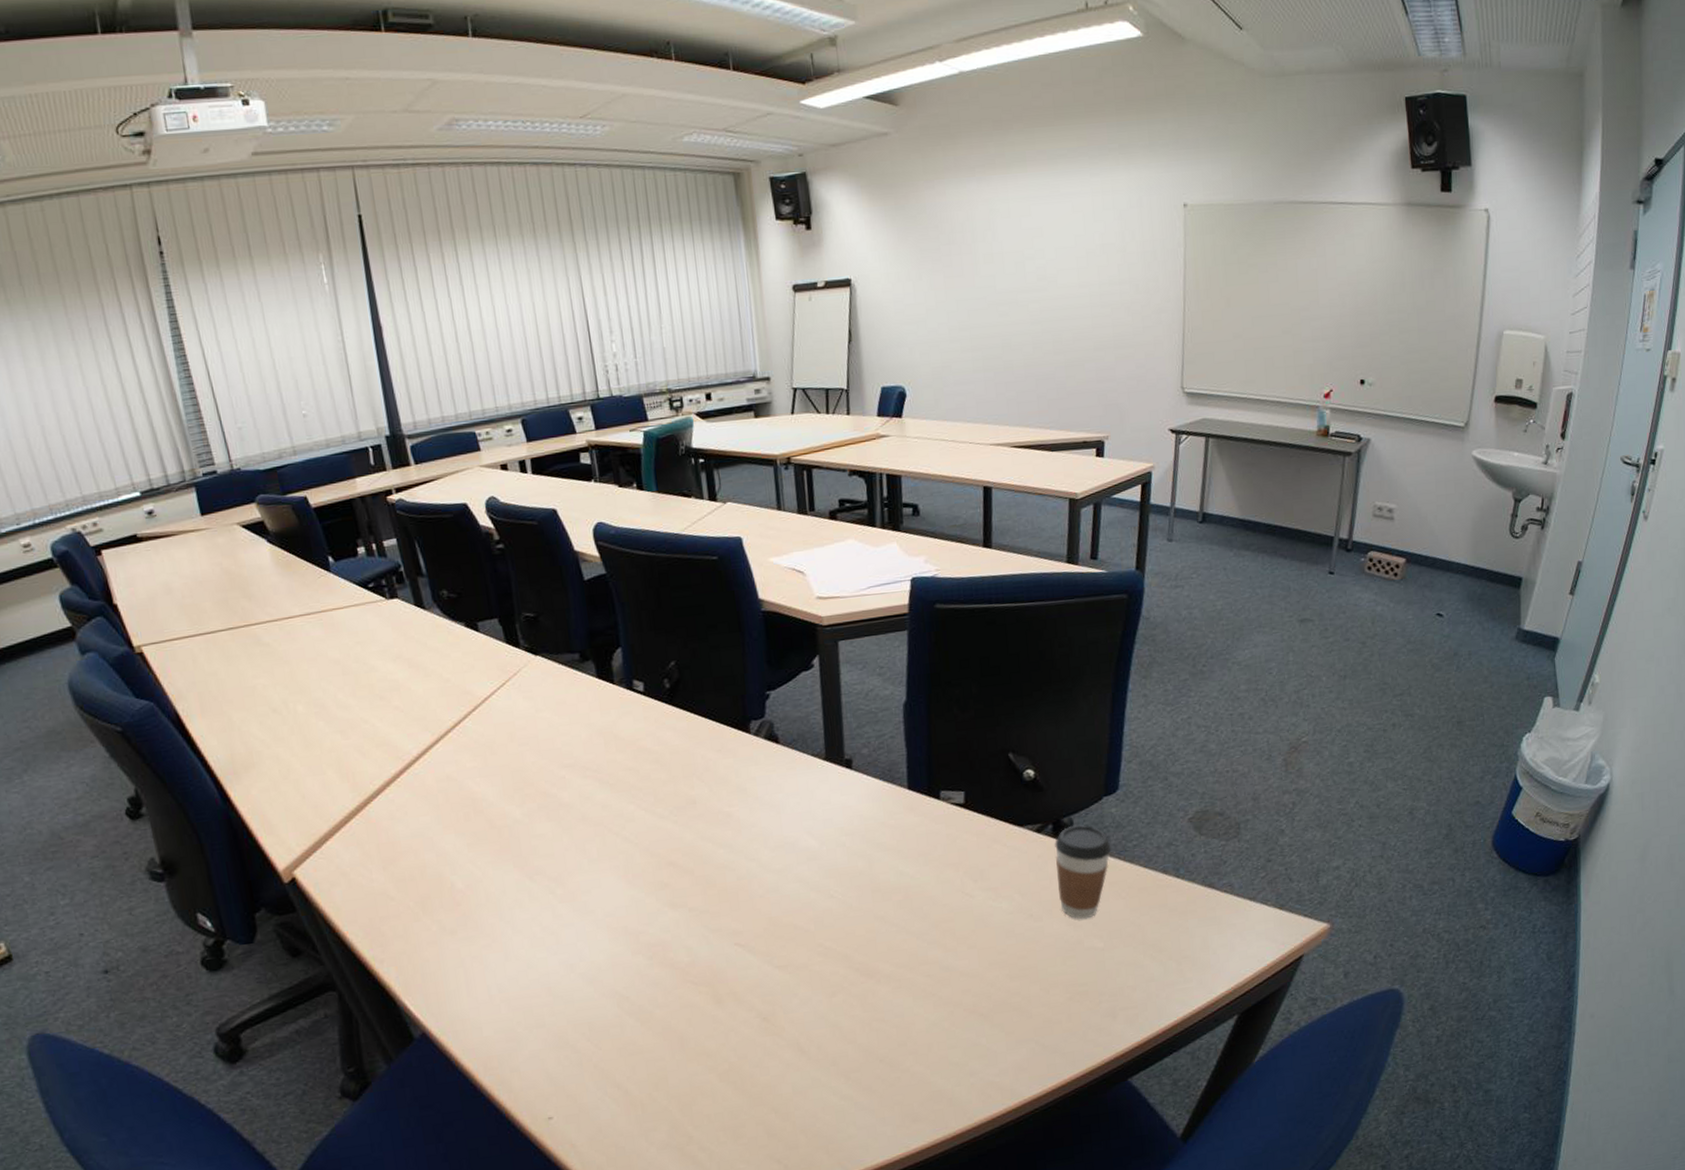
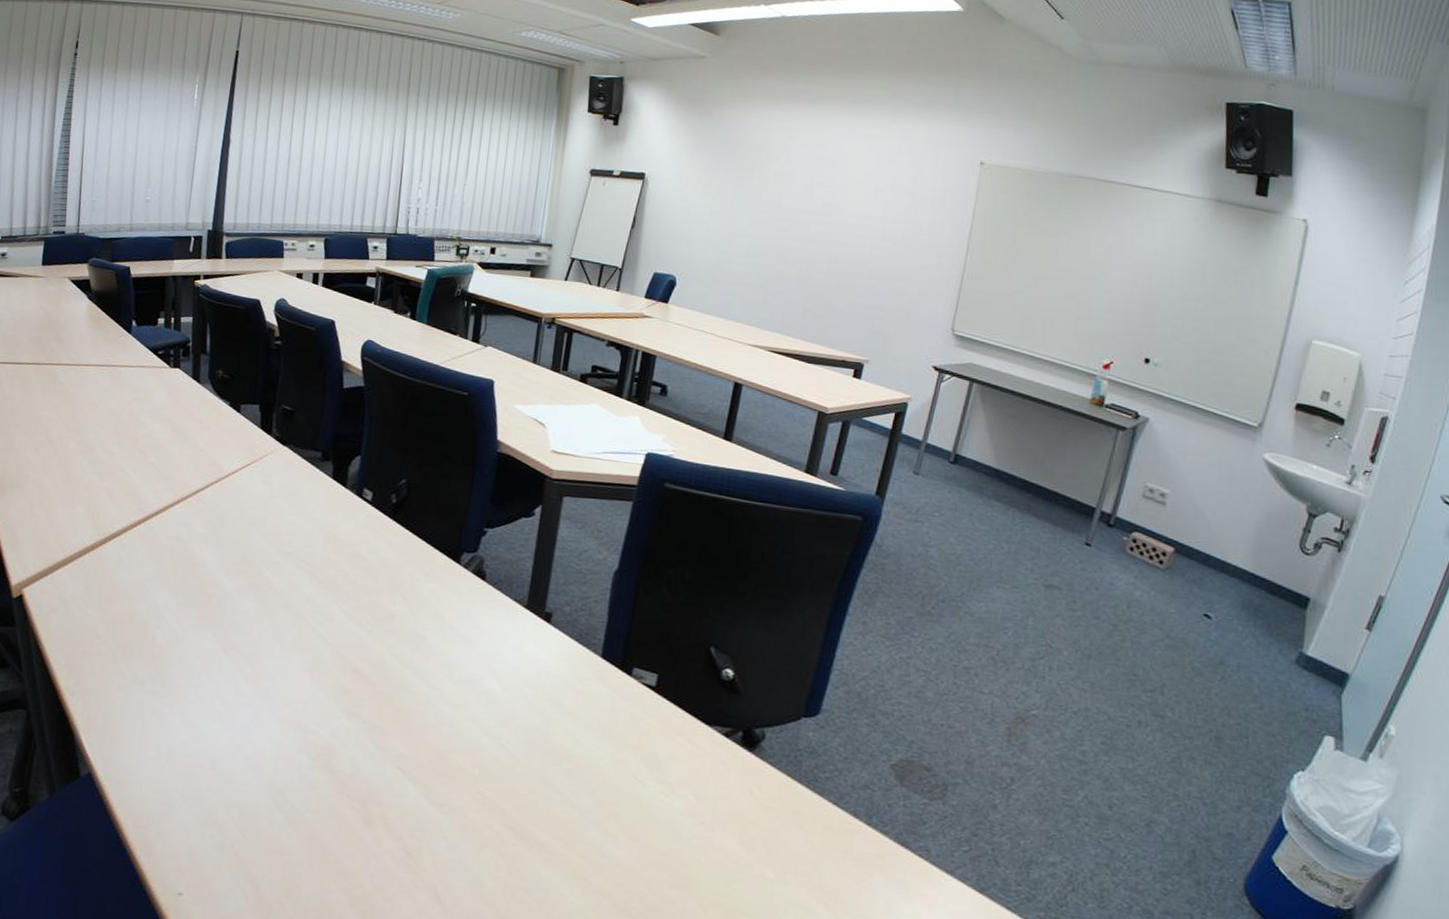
coffee cup: present [1055,825,1112,920] -> none [735,738,802,844]

